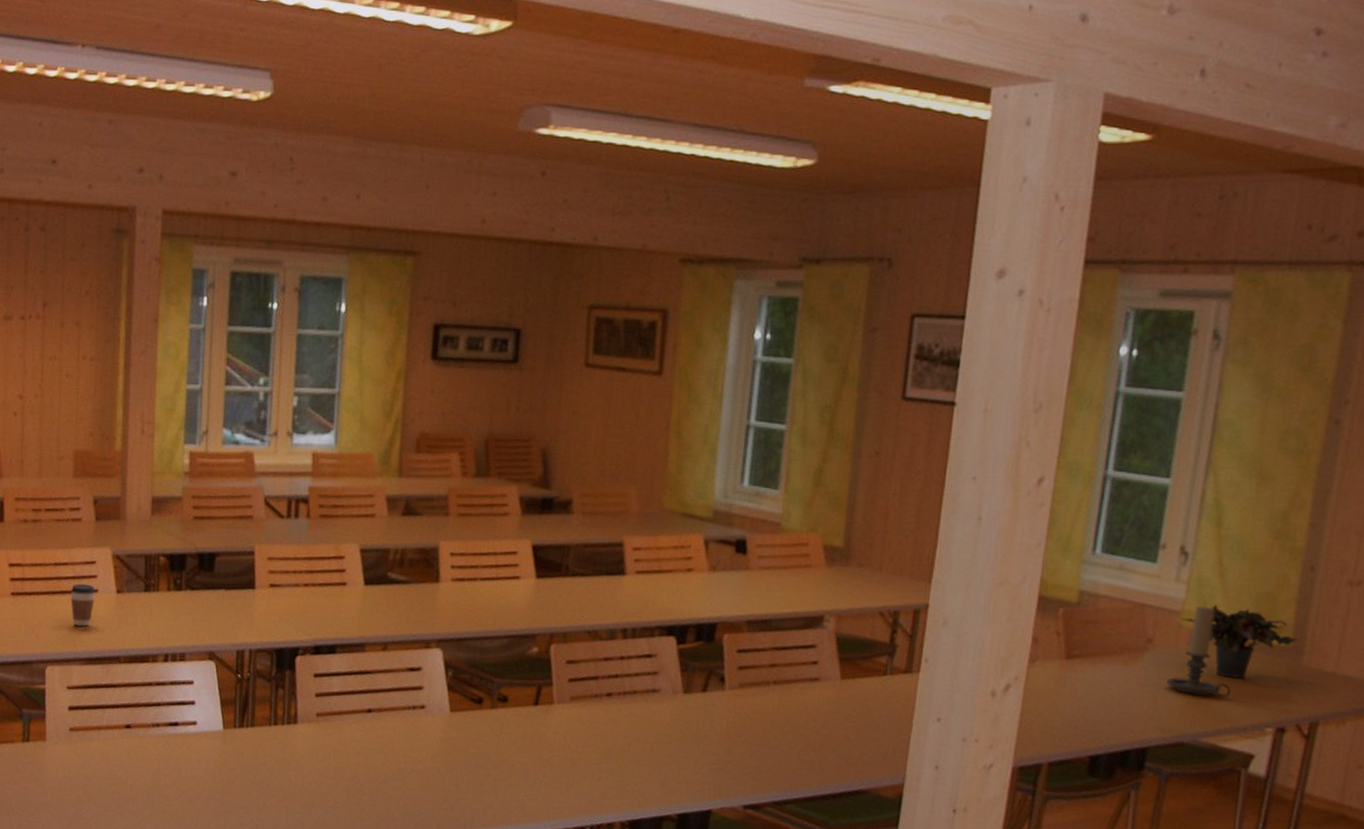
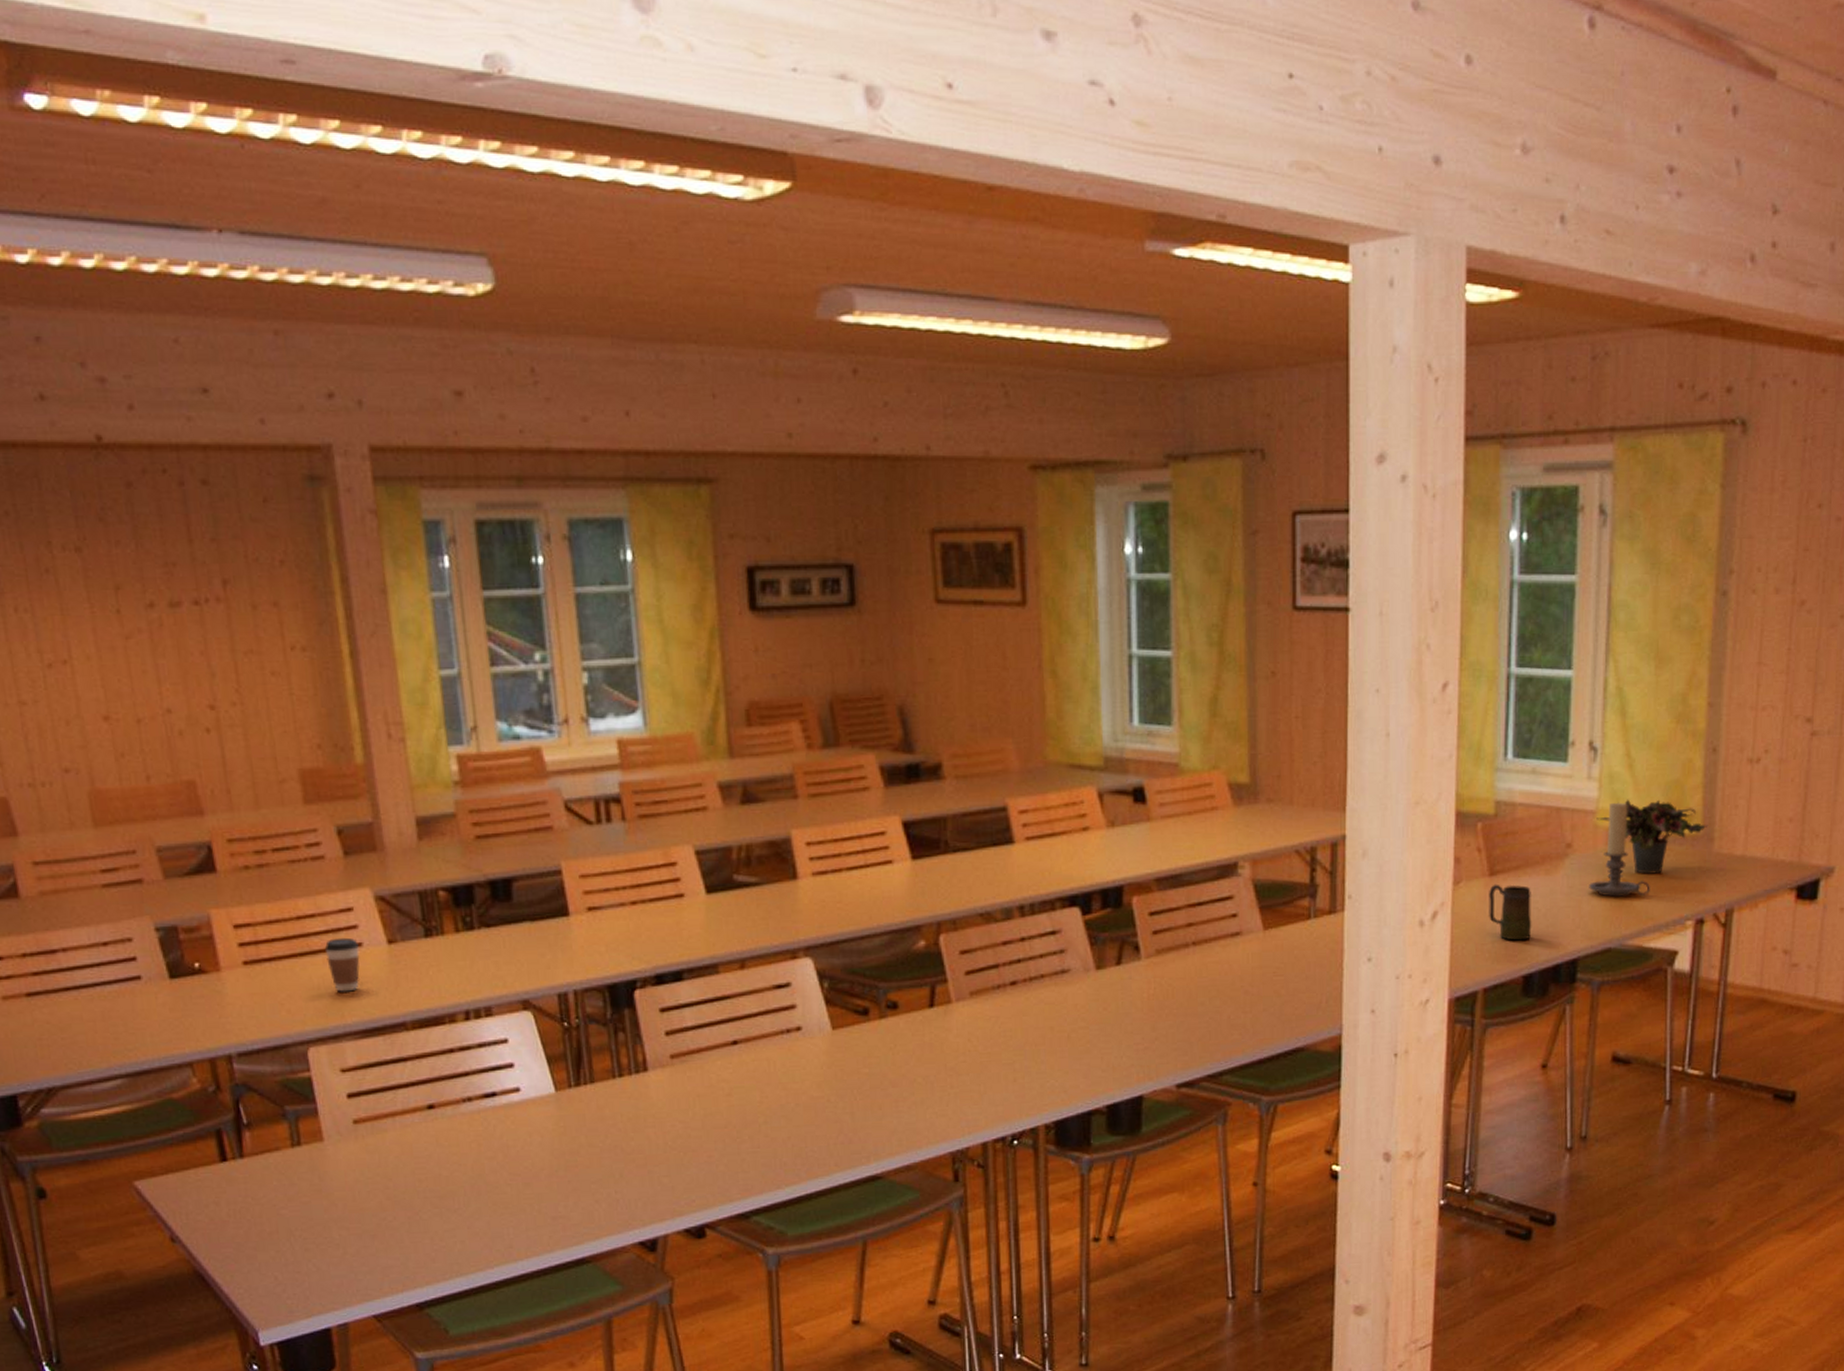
mug: none [1061,667,1107,723] -> present [1489,884,1532,941]

